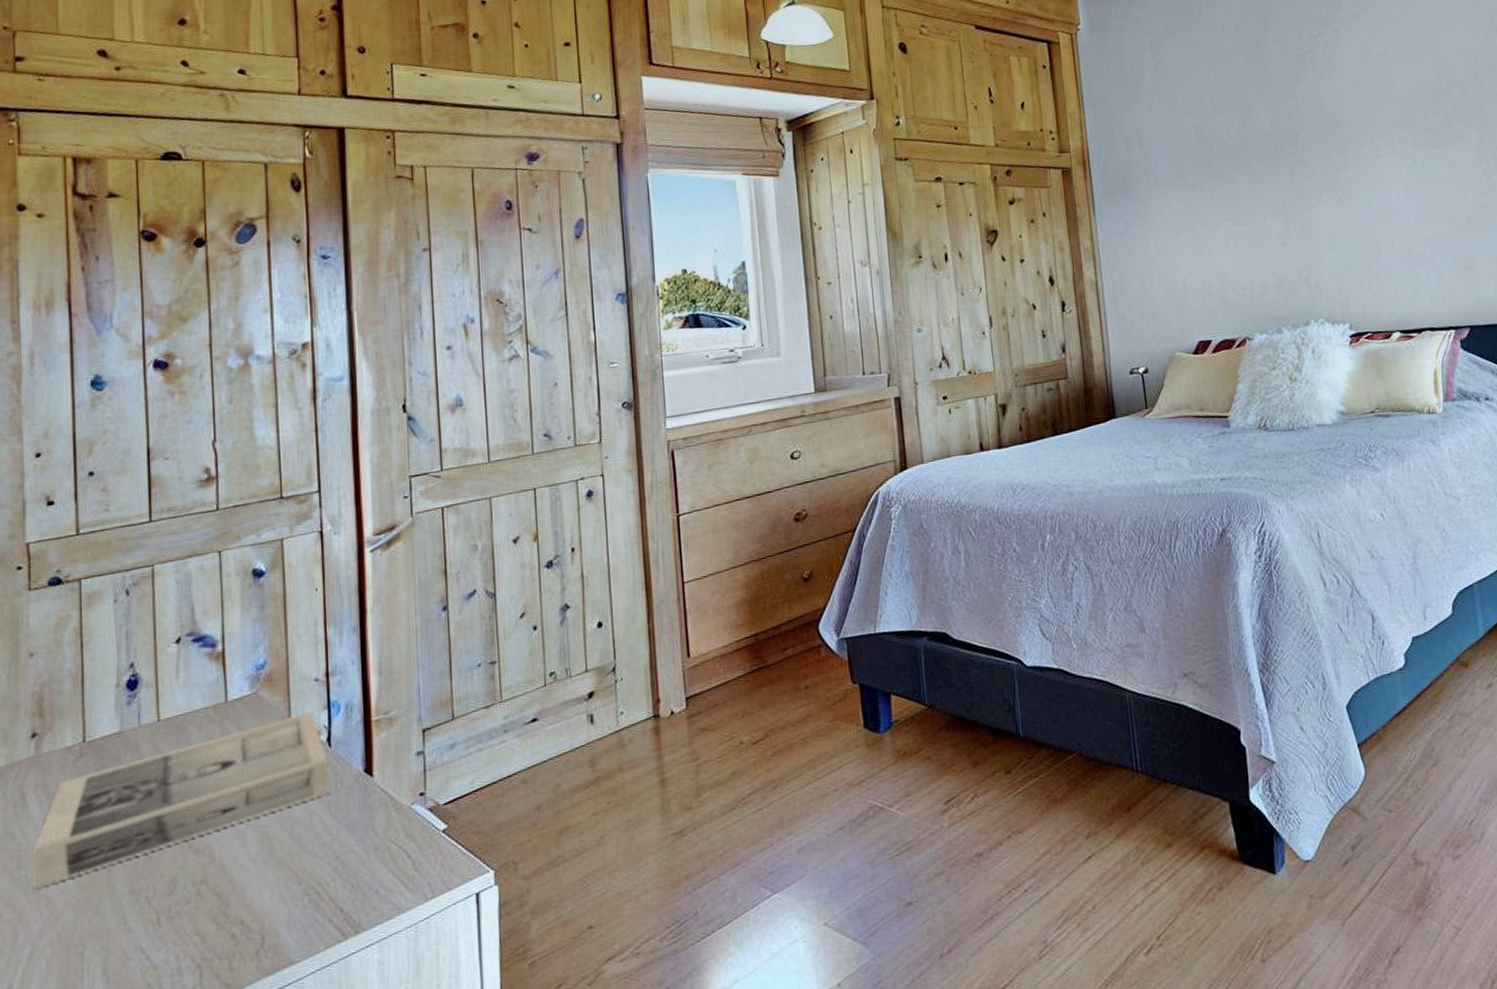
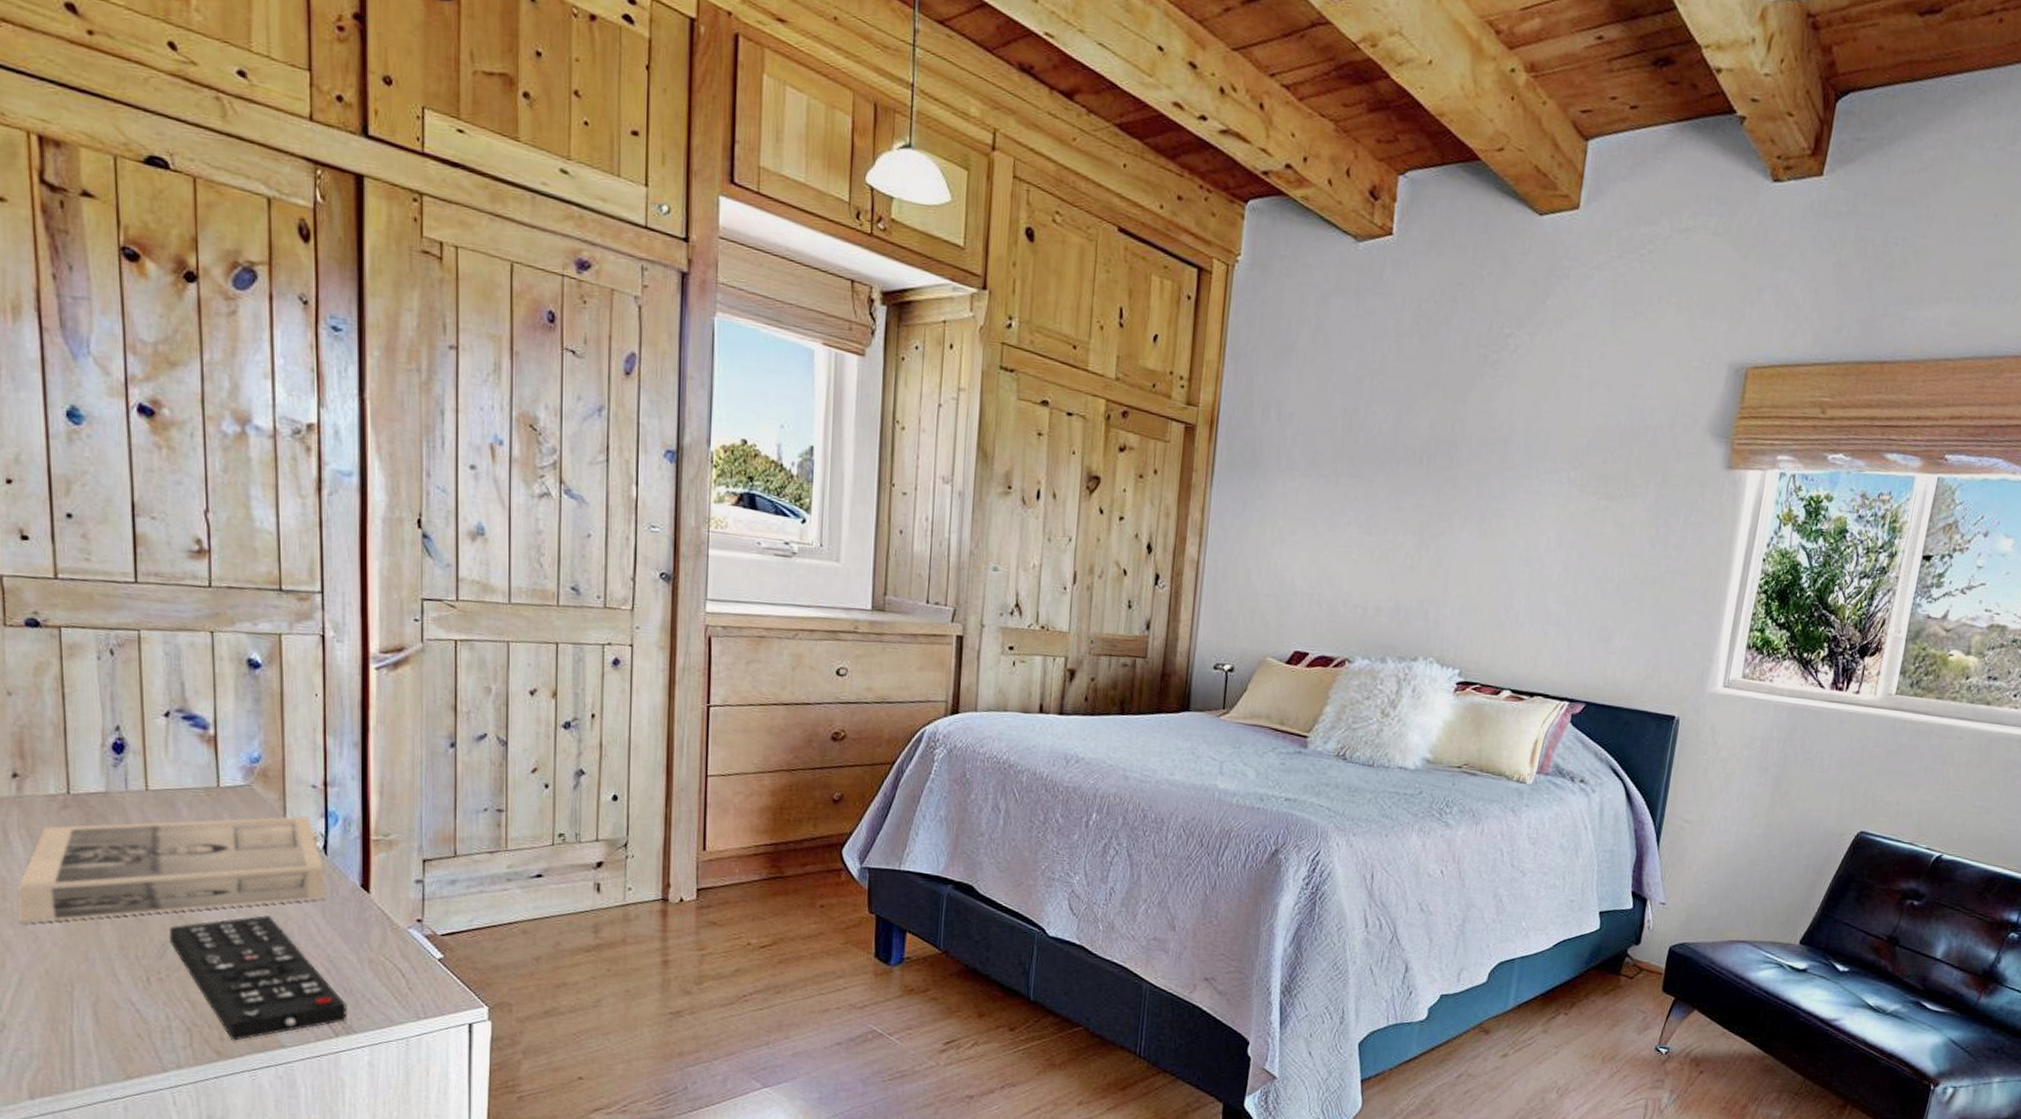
remote control: none [180,823,355,969] -> present [170,914,347,1041]

